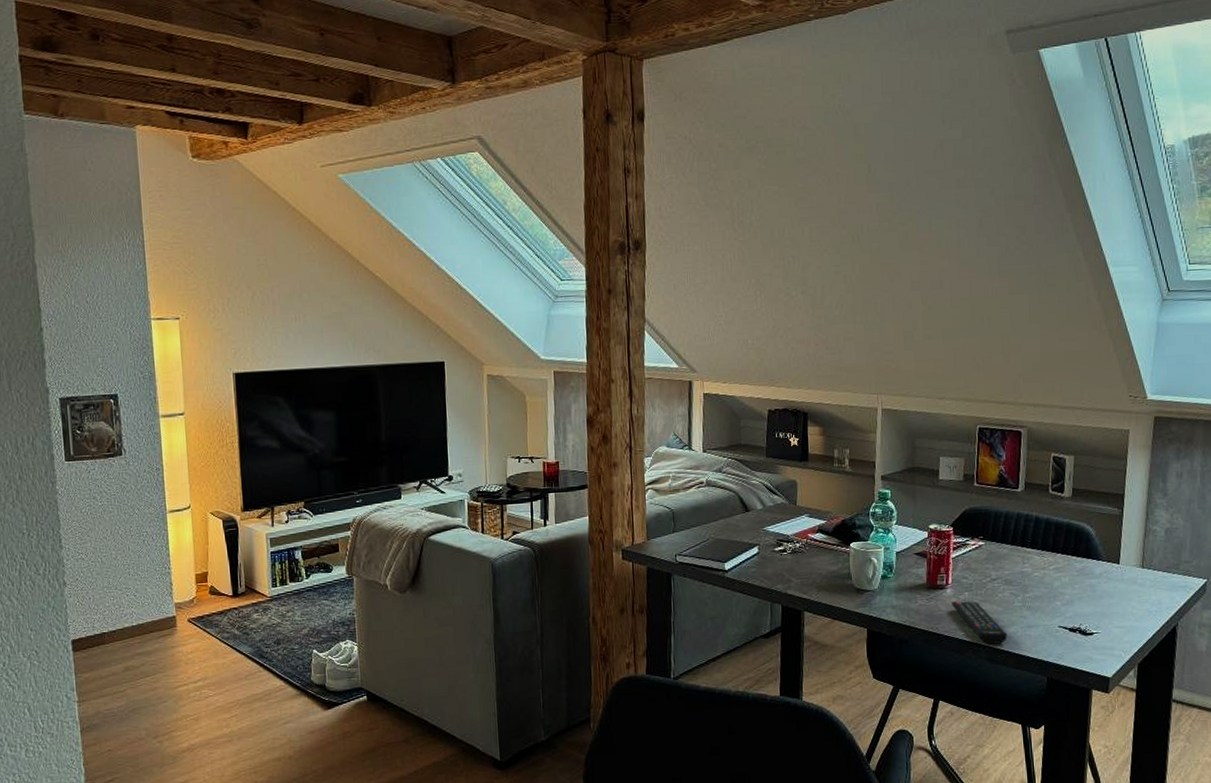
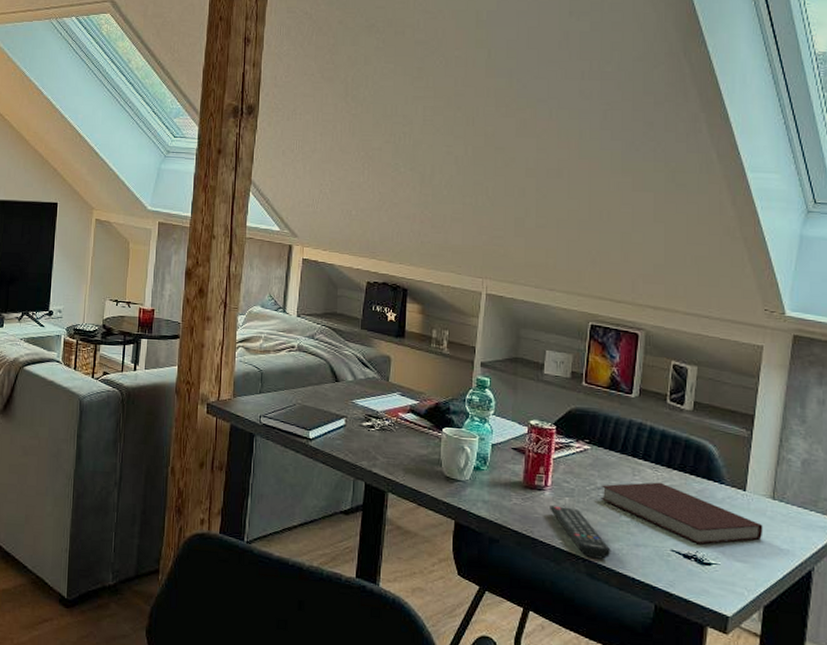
notebook: none [996,566,1135,618] -> present [600,482,763,545]

